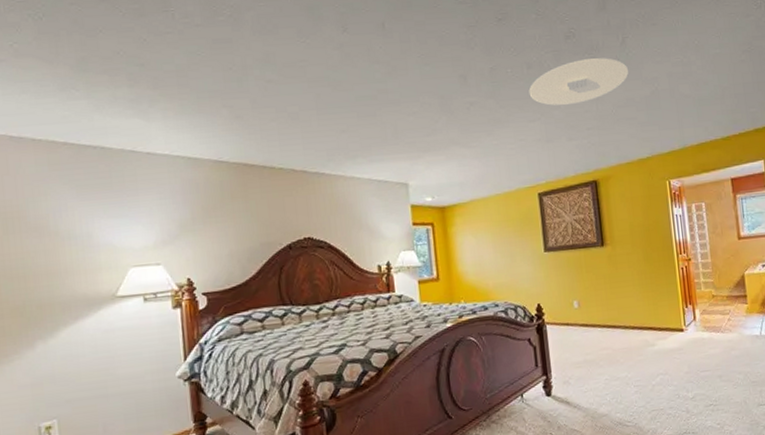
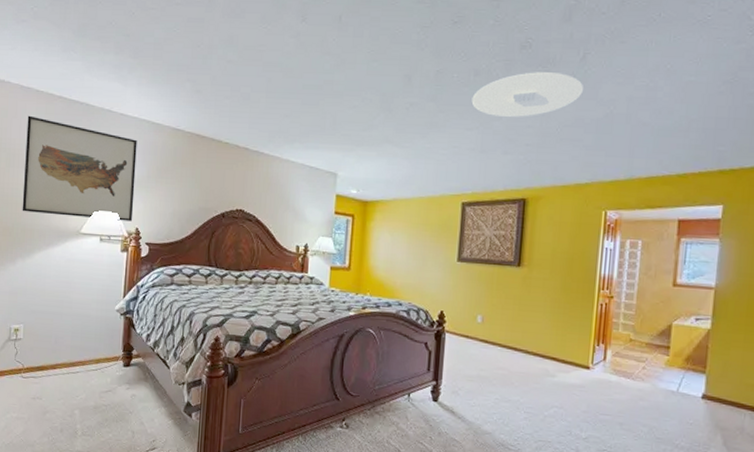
wall art: none [24,169,182,285] -> present [22,115,137,221]

